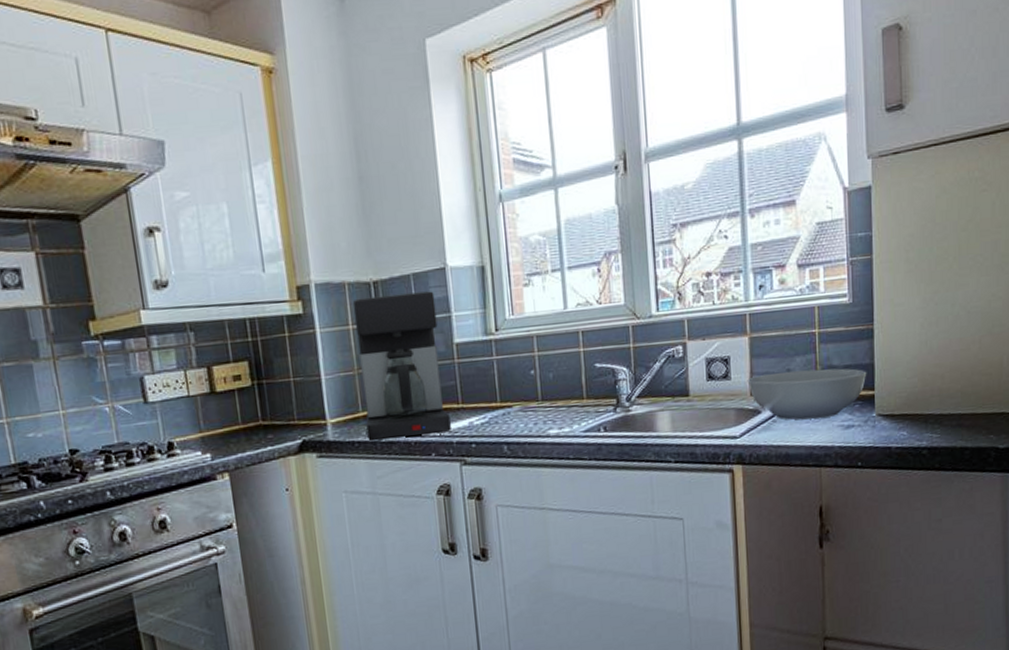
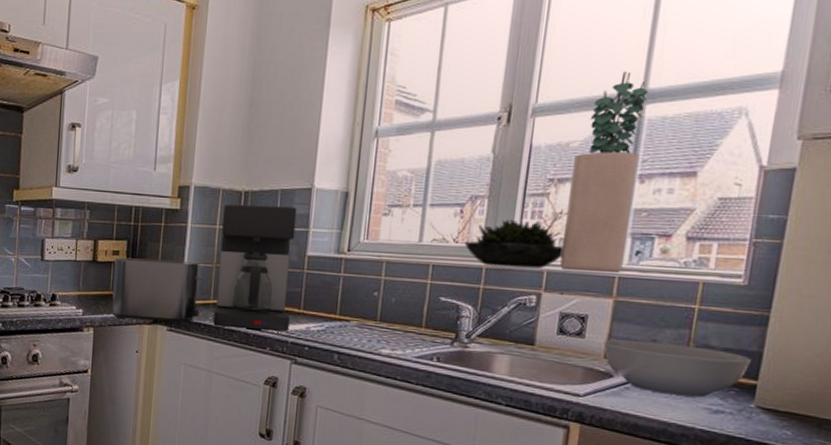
toaster: none [237,372,350,456] -> present [111,257,202,324]
succulent plant: none [607,268,698,323] -> present [464,219,565,269]
vase: none [690,106,750,316] -> present [560,71,649,274]

